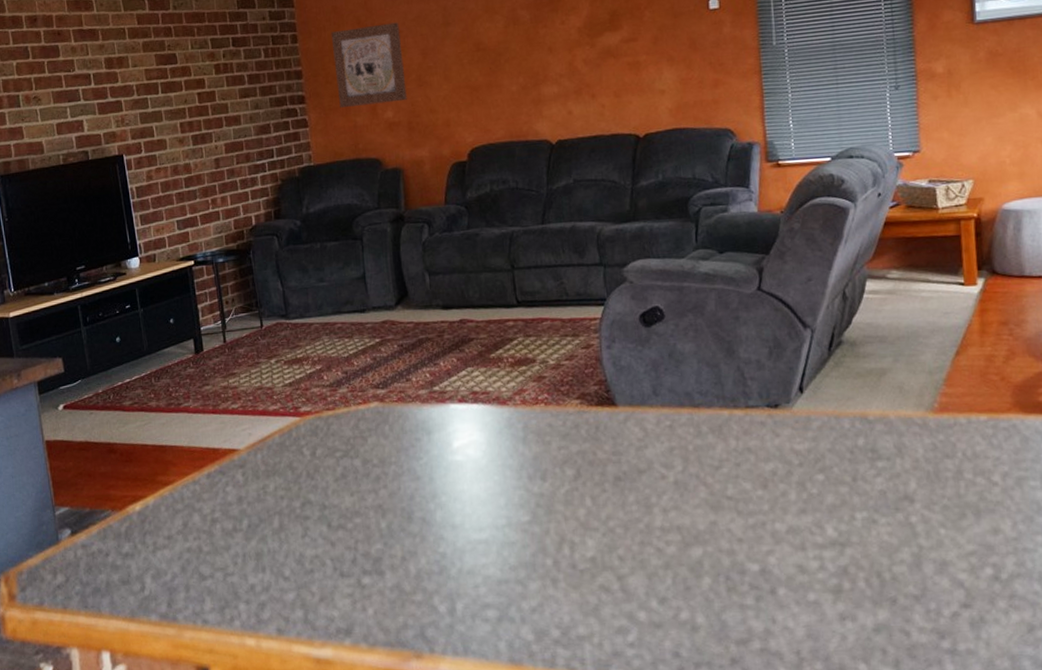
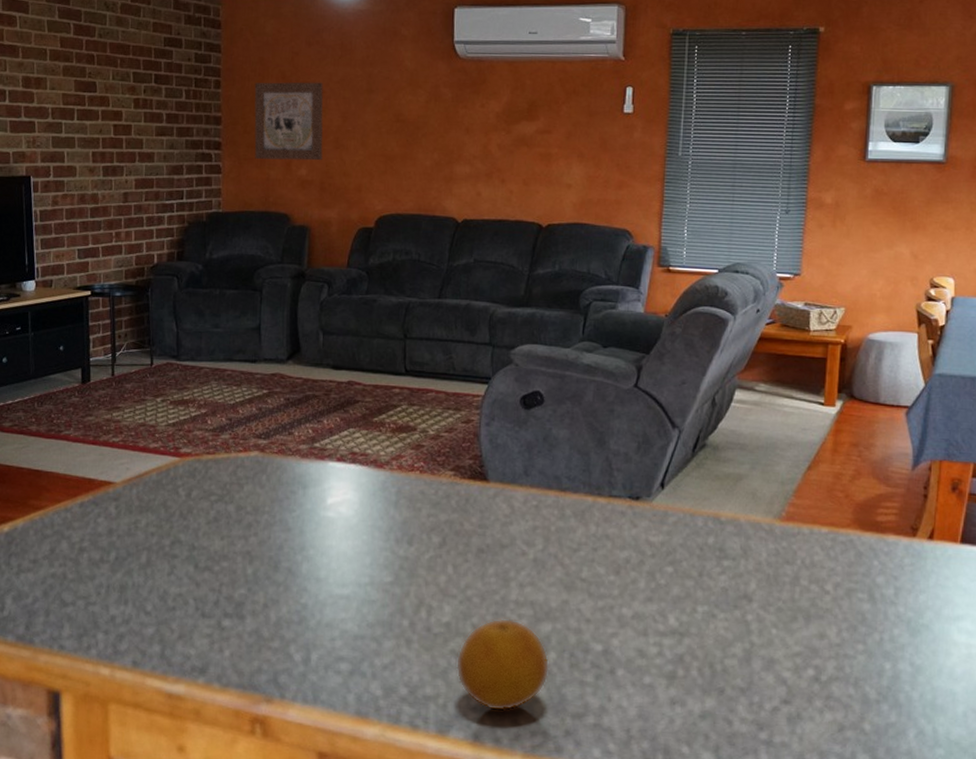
fruit: none [606,546,707,645] -> present [455,618,550,712]

